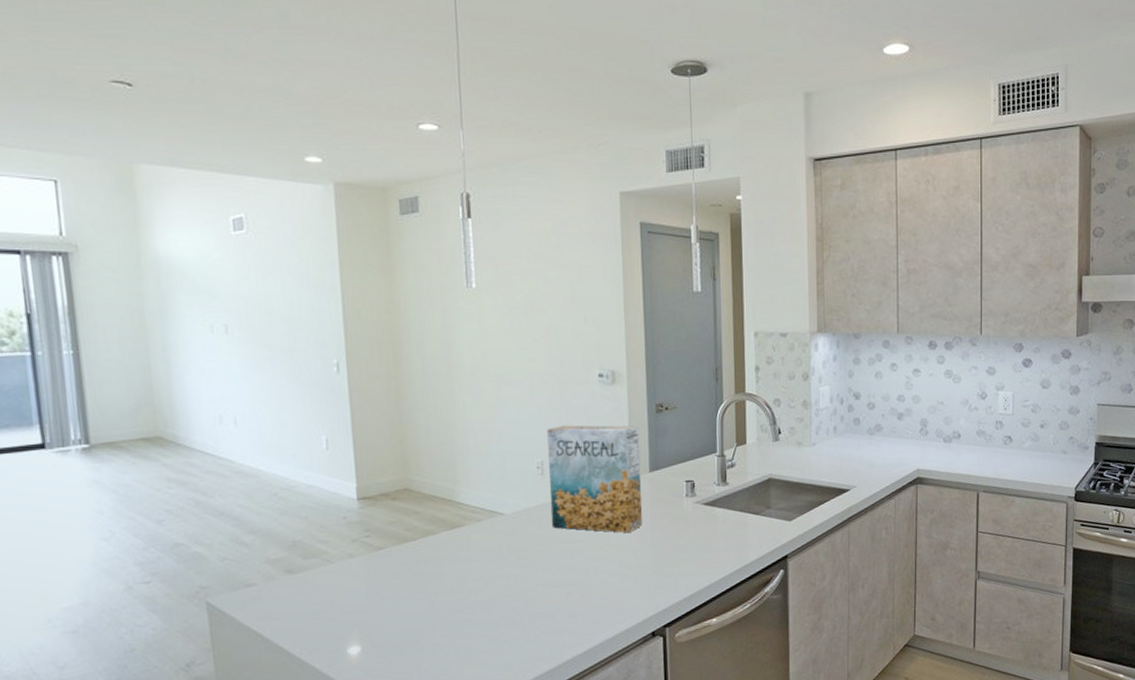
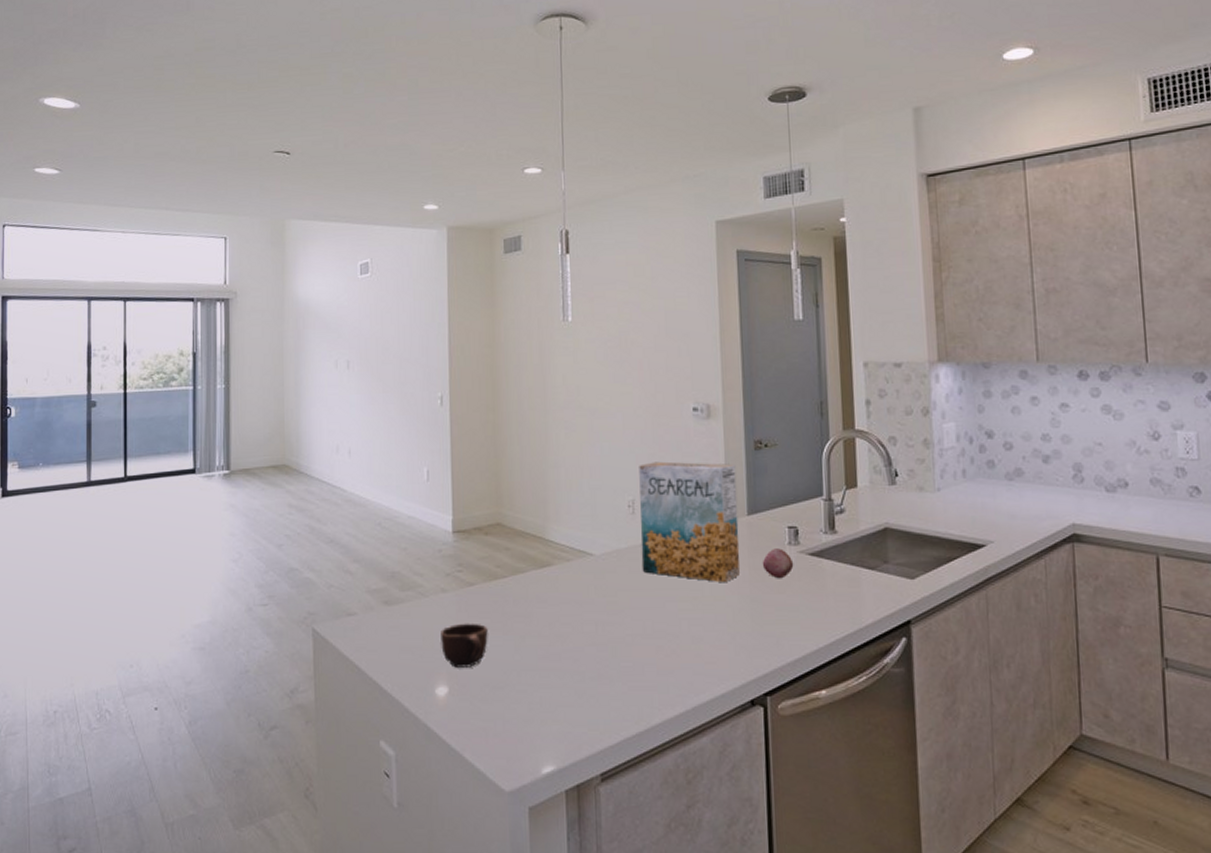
mug: none [350,584,400,628] -> present [441,623,488,668]
fruit: none [662,500,691,527] -> present [762,548,794,579]

